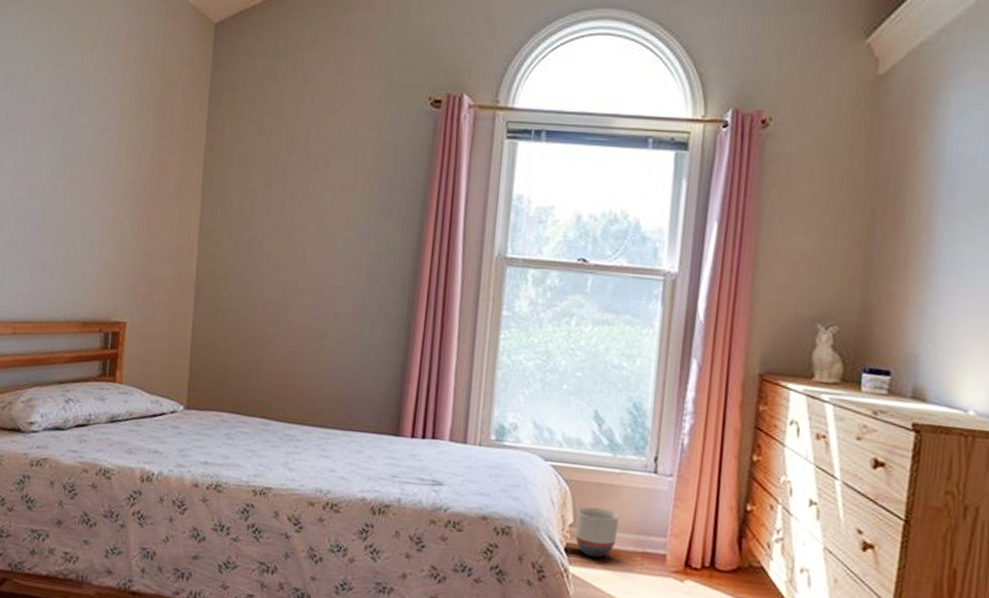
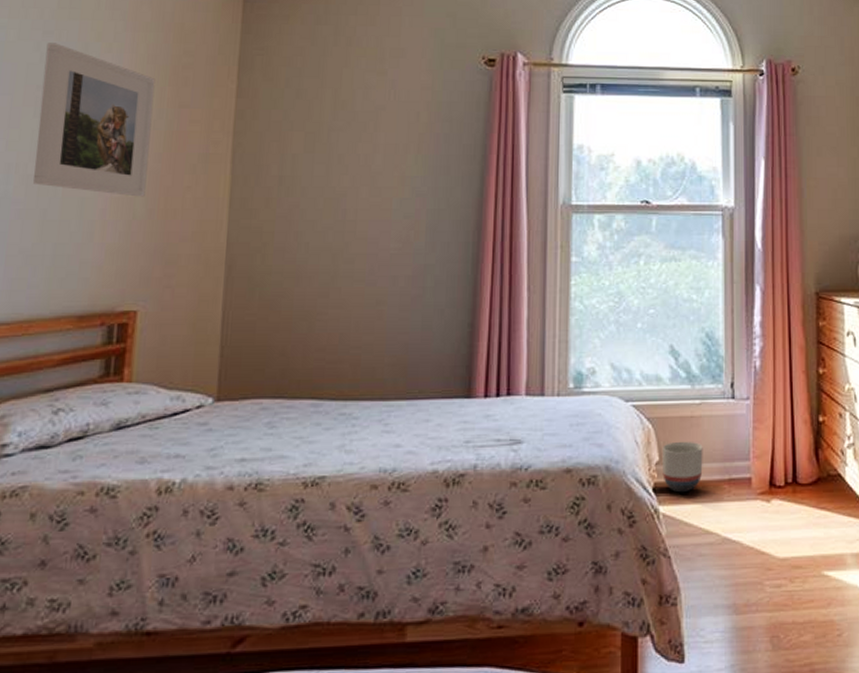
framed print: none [49,74,141,221] -> present [33,43,156,197]

